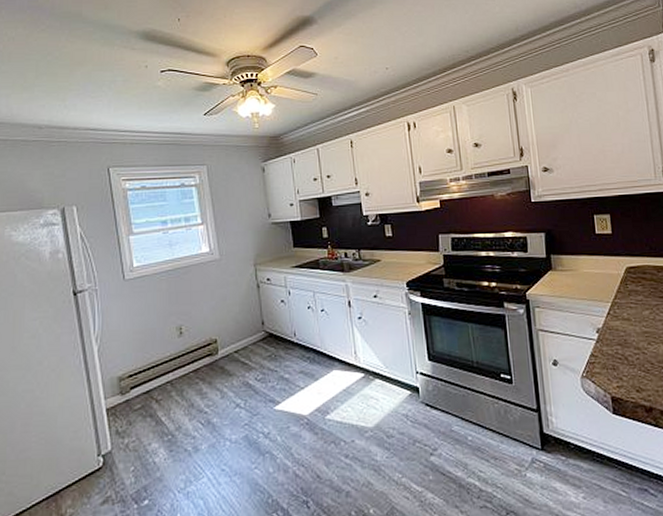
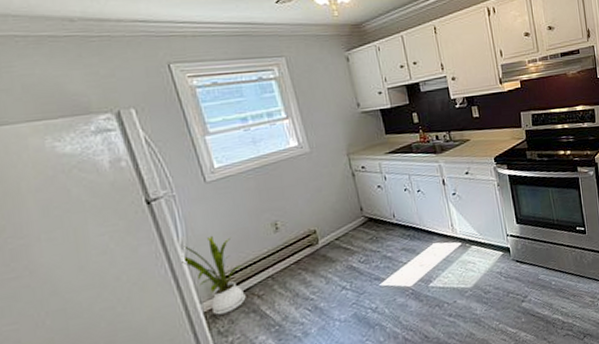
house plant: none [95,332,147,414] -> present [181,235,246,315]

